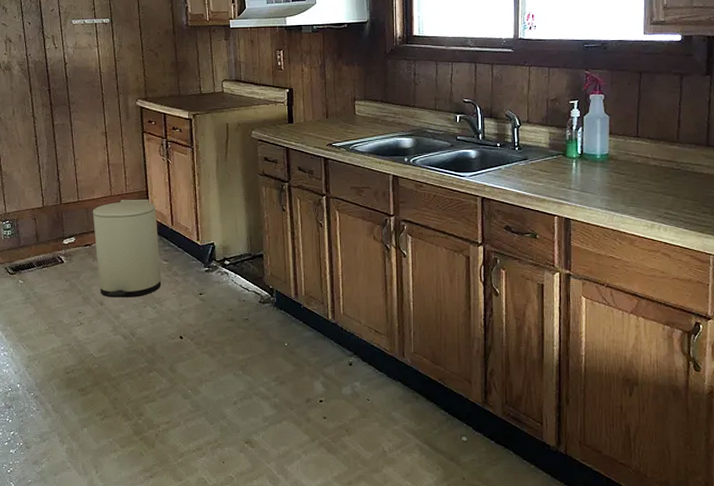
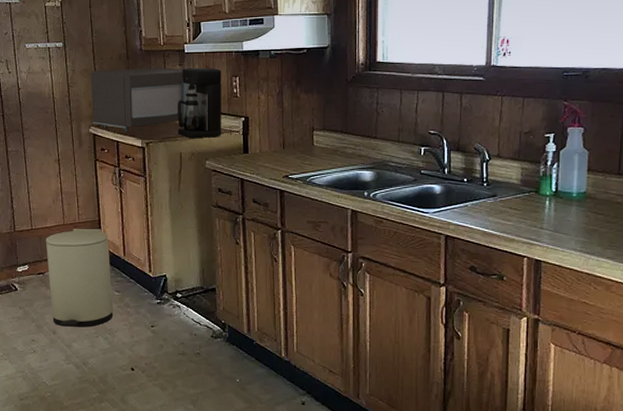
microwave: none [137,42,242,105] -> present [90,68,197,132]
coffee maker: none [224,41,267,110] -> present [178,67,222,139]

